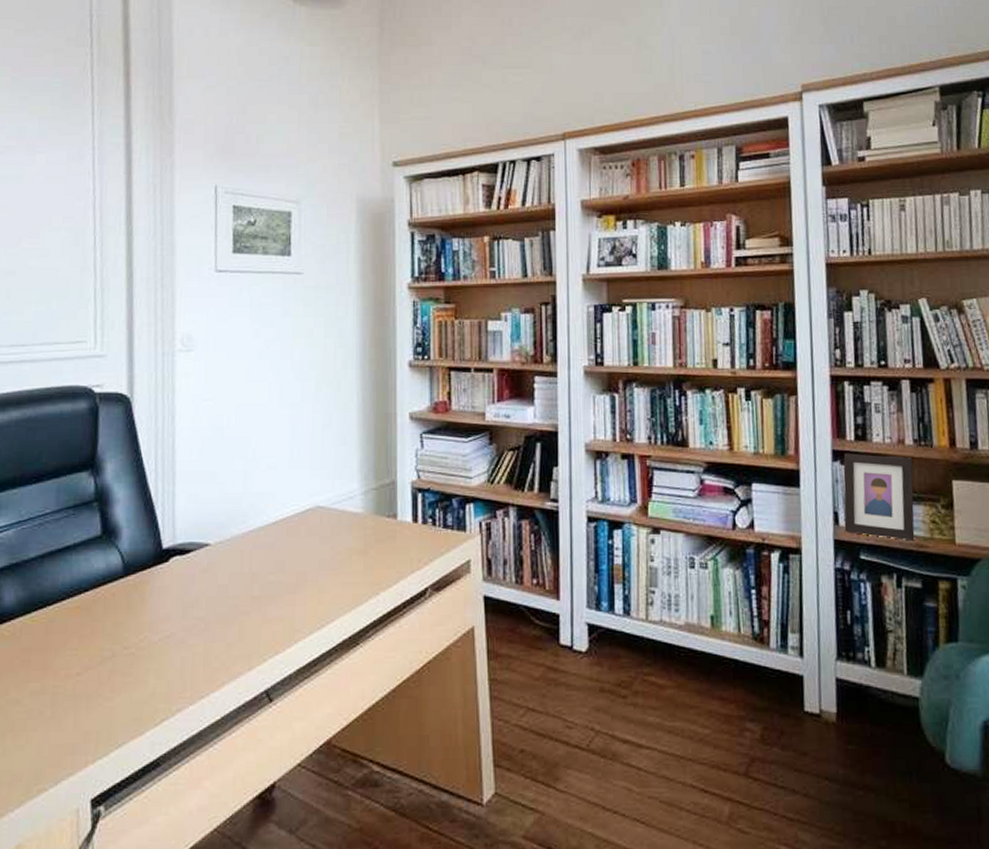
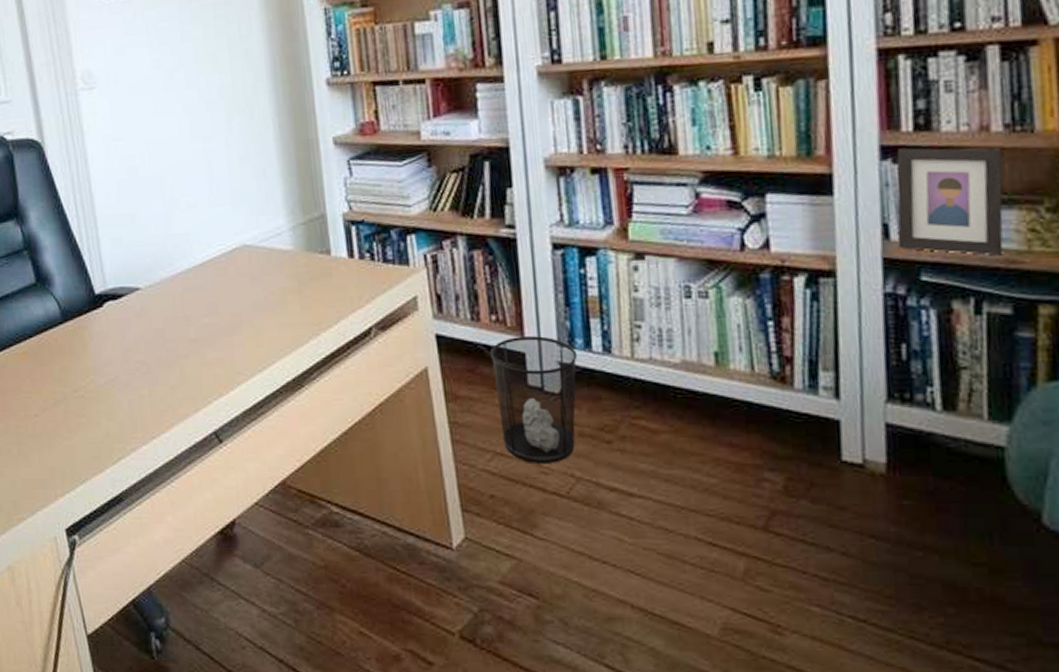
waste bin: none [530,599,603,718] -> present [490,336,578,463]

